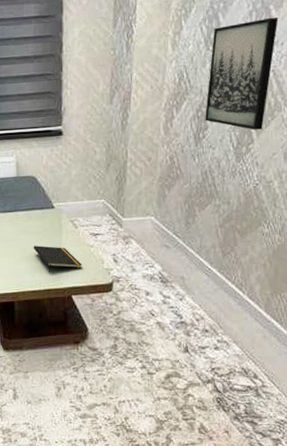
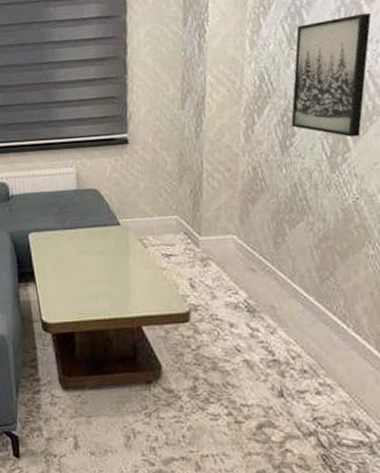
notepad: present [33,245,82,273] -> none [96,267,153,300]

